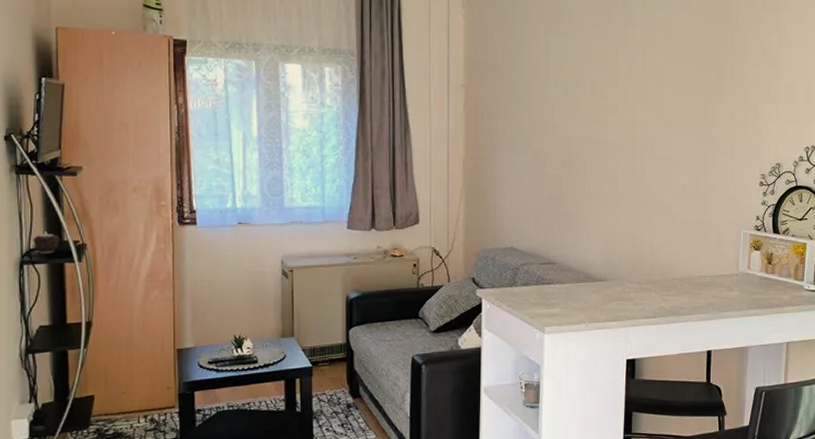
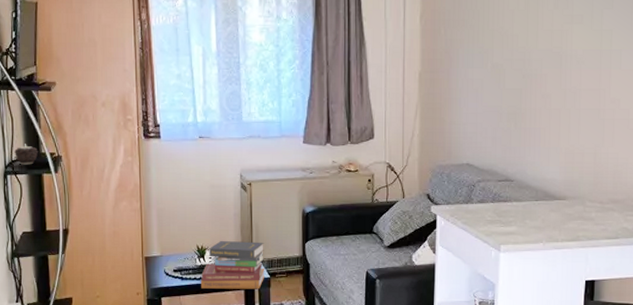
books: none [237,330,307,380] -> present [200,241,265,289]

